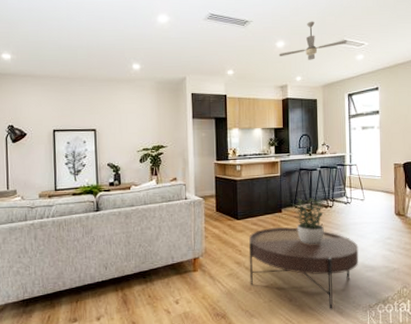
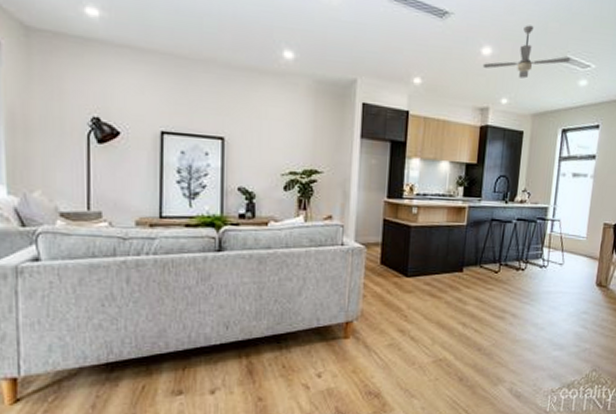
coffee table: present [249,226,359,310] -> none [413,289,549,393]
potted plant: present [291,197,326,245] -> none [475,255,519,315]

